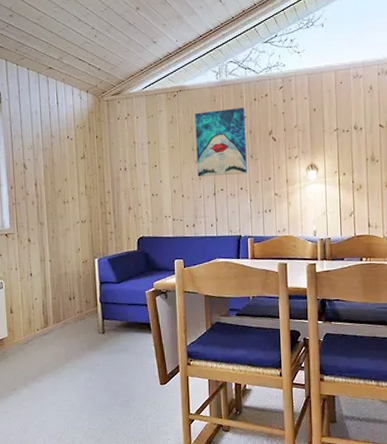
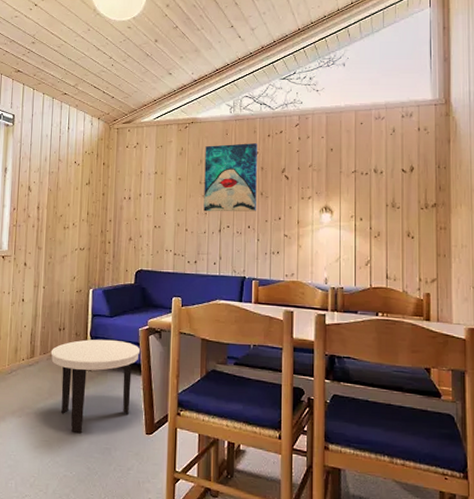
side table: none [63,303,148,391] -> present [50,339,140,434]

